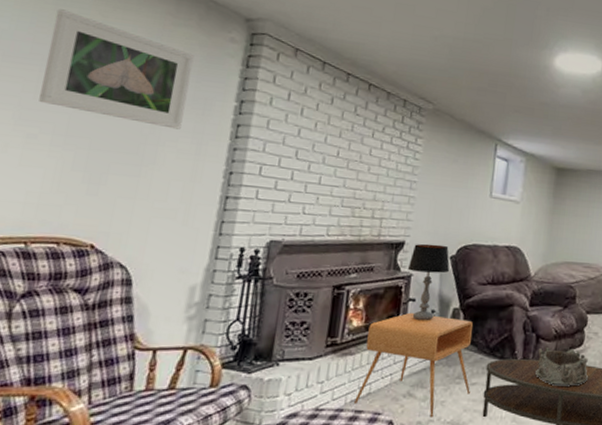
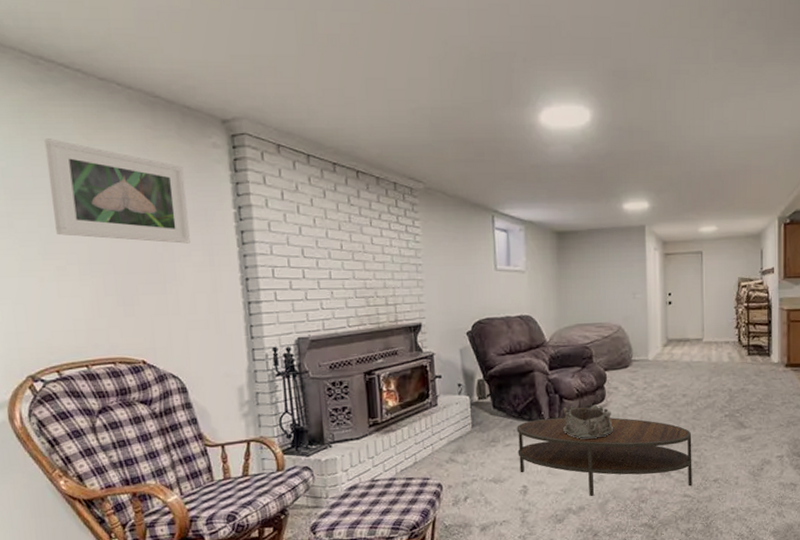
side table: present [354,312,473,418] -> none [404,388,506,478]
table lamp: present [407,243,450,321] -> none [428,322,469,395]

